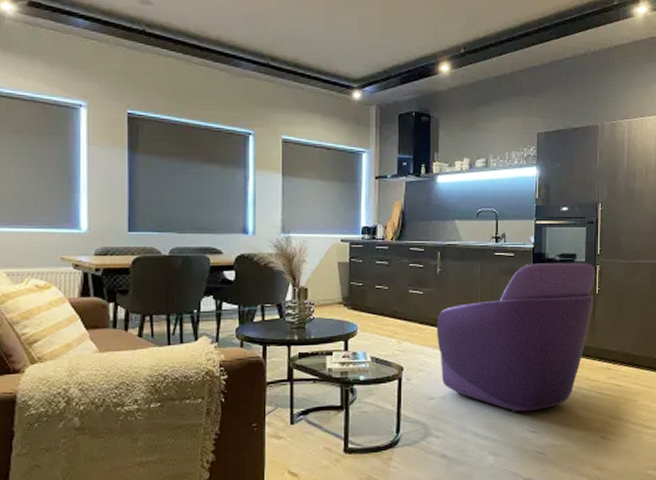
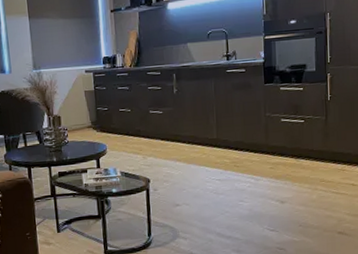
armchair: present [436,262,596,414] -> none [176,72,327,215]

